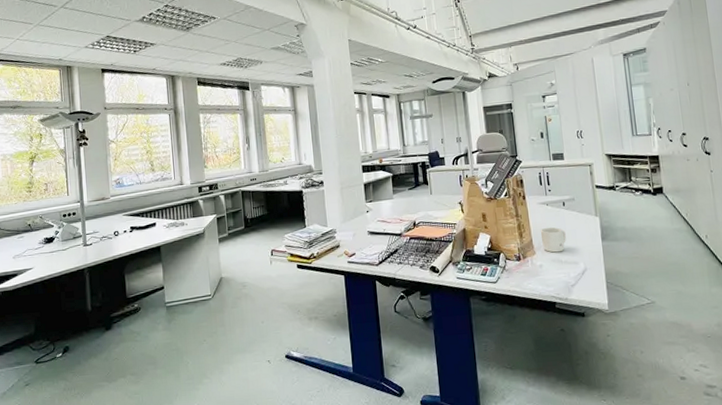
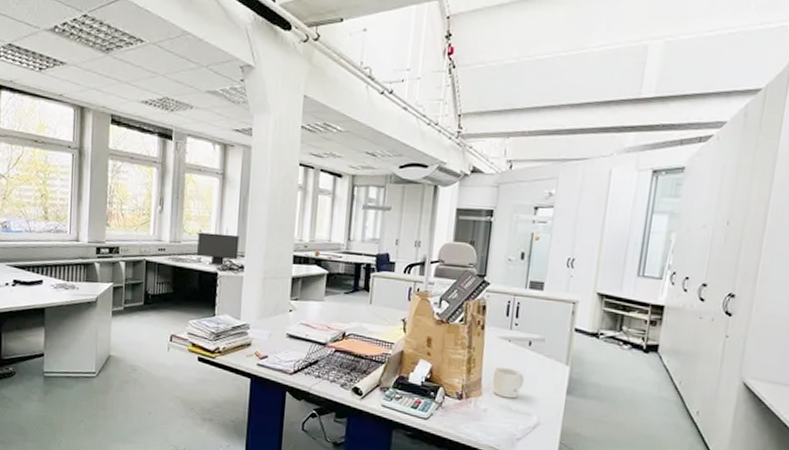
computer monitor: none [282,157,317,185] -> present [197,232,240,266]

